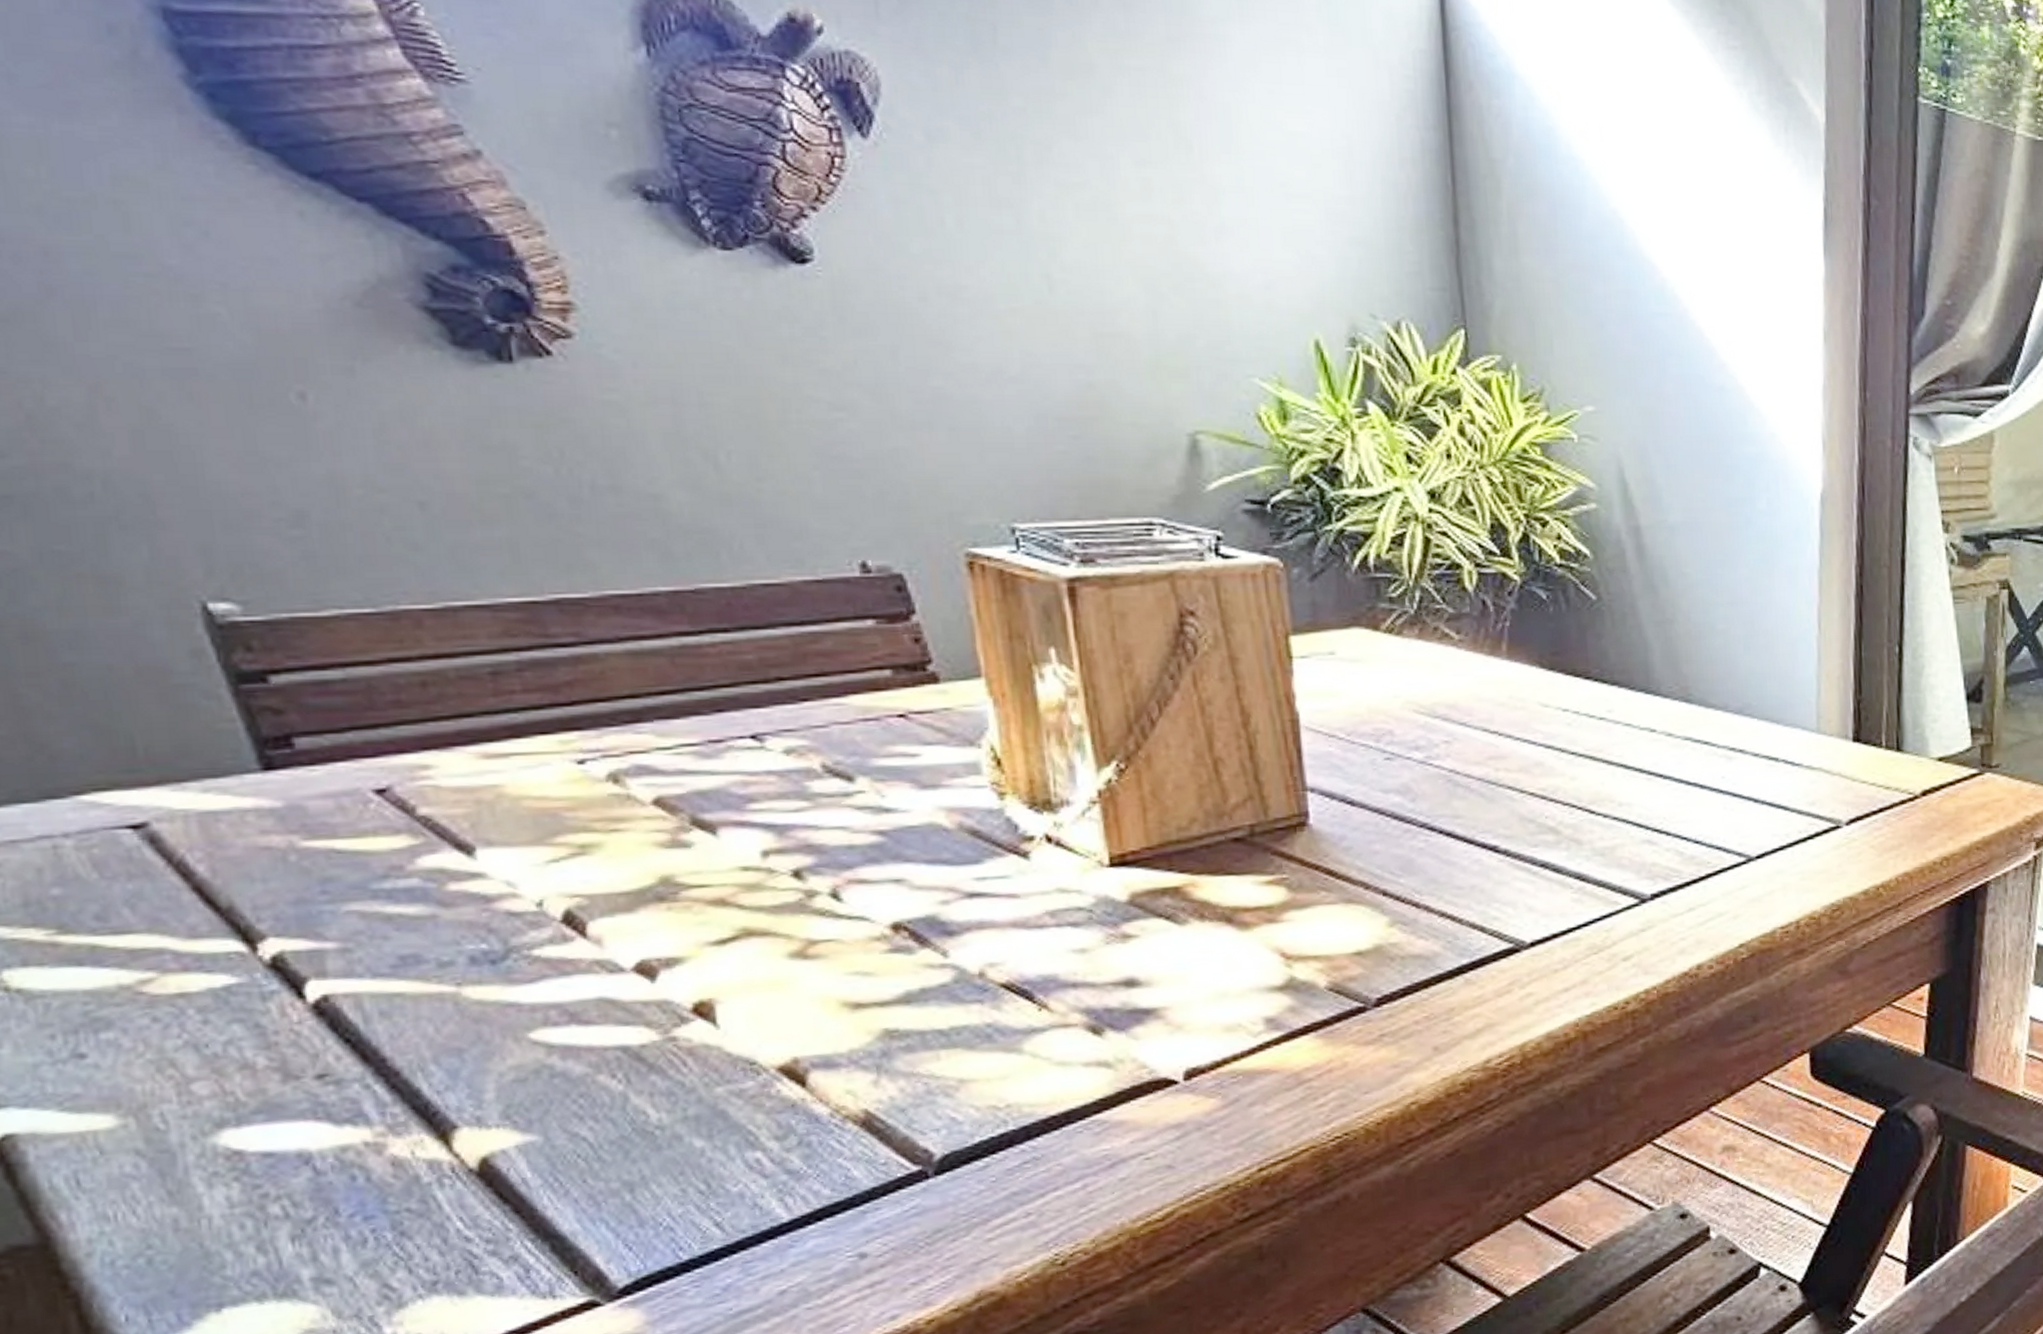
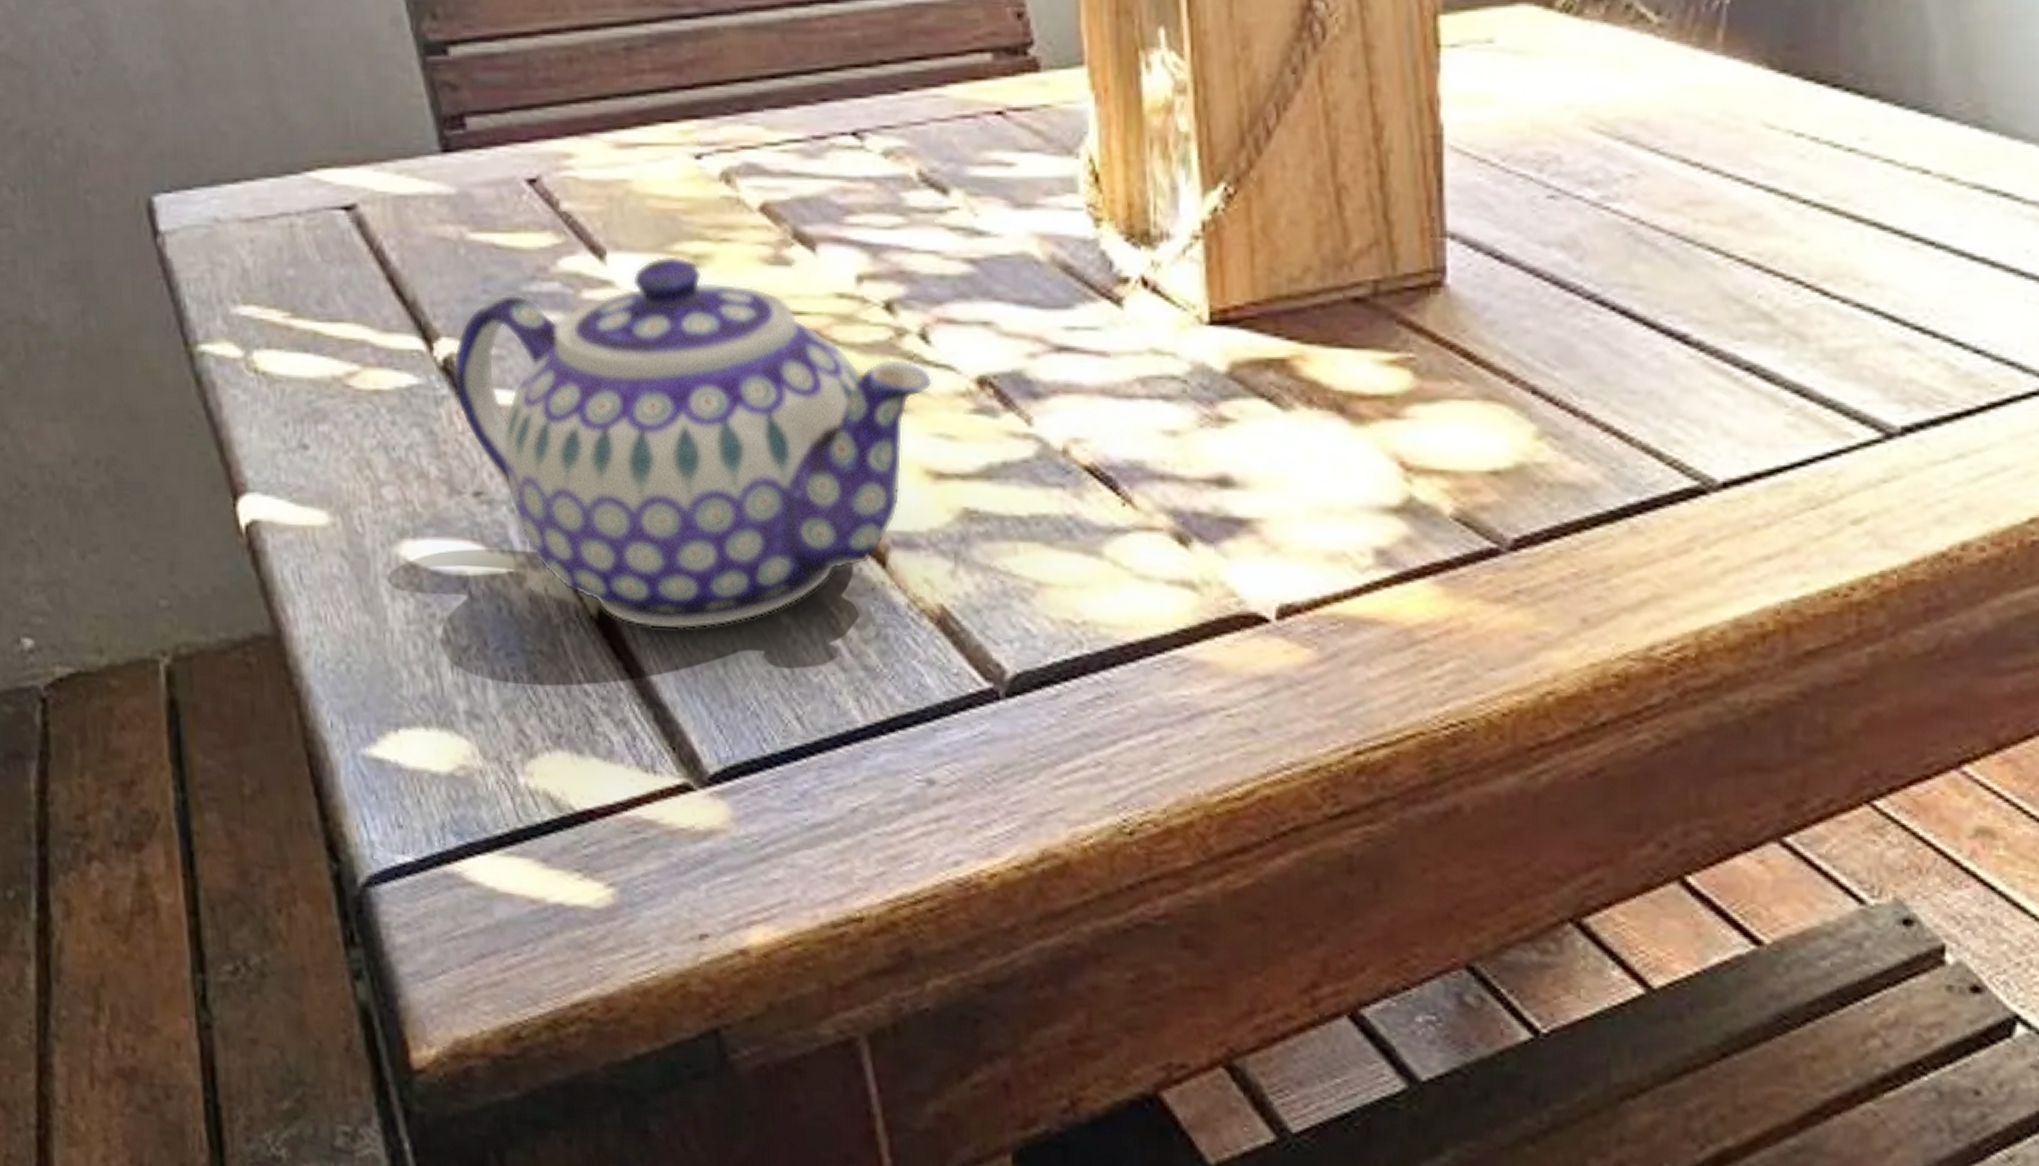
teapot: none [284,847,846,1171] -> present [453,256,932,630]

